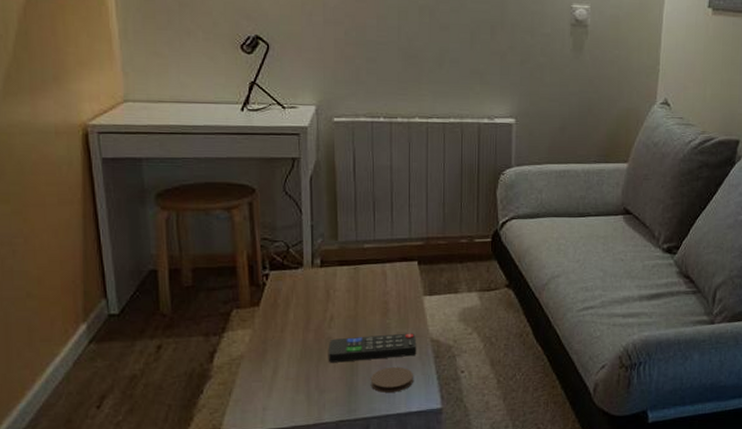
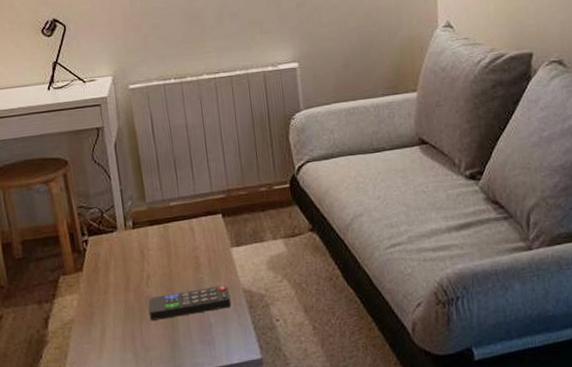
coaster: present [370,366,413,393] -> none [190,319,231,347]

